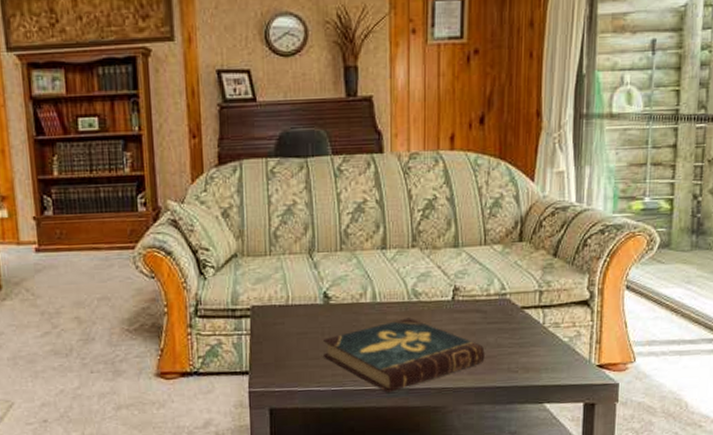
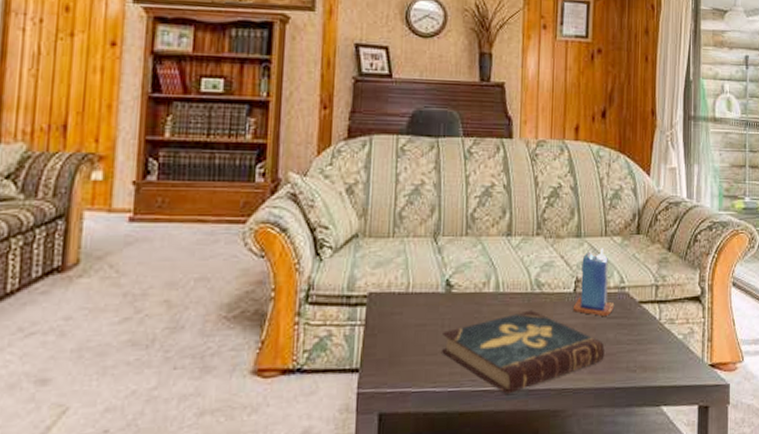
candle: none [451,257,495,323] -> present [572,248,615,317]

